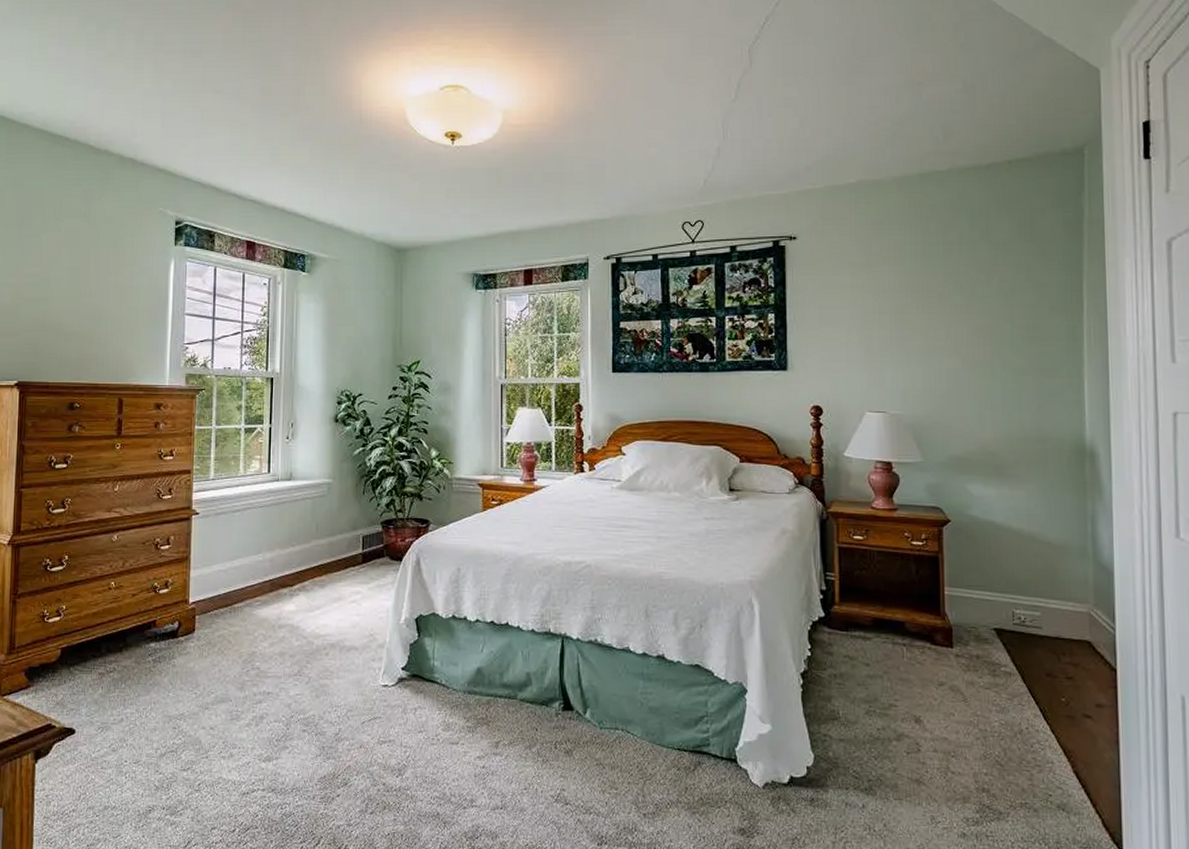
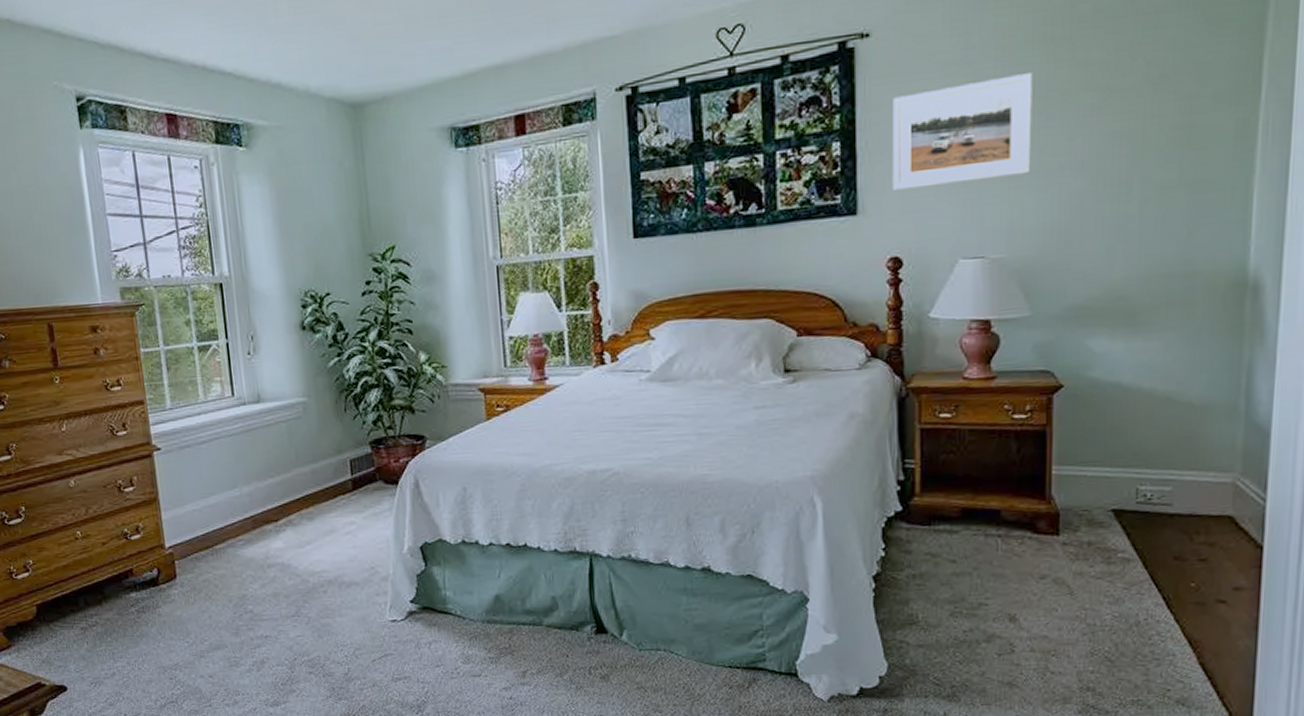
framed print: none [813,277,919,354] -> present [892,73,1033,191]

